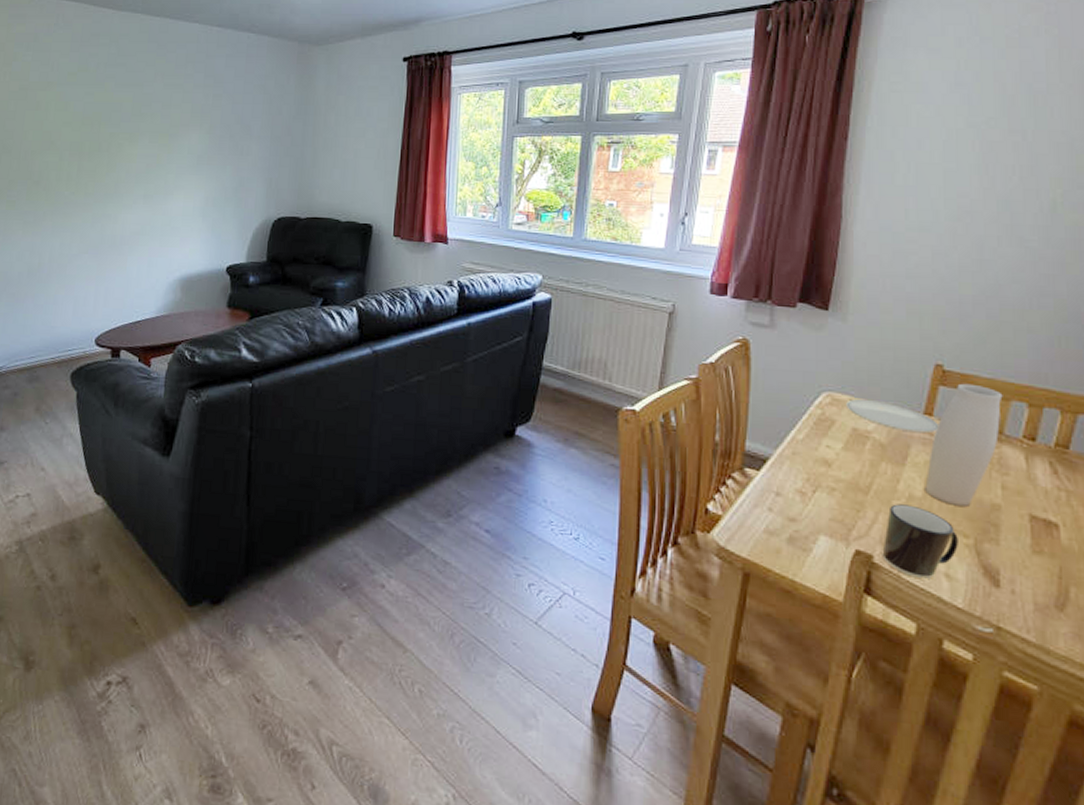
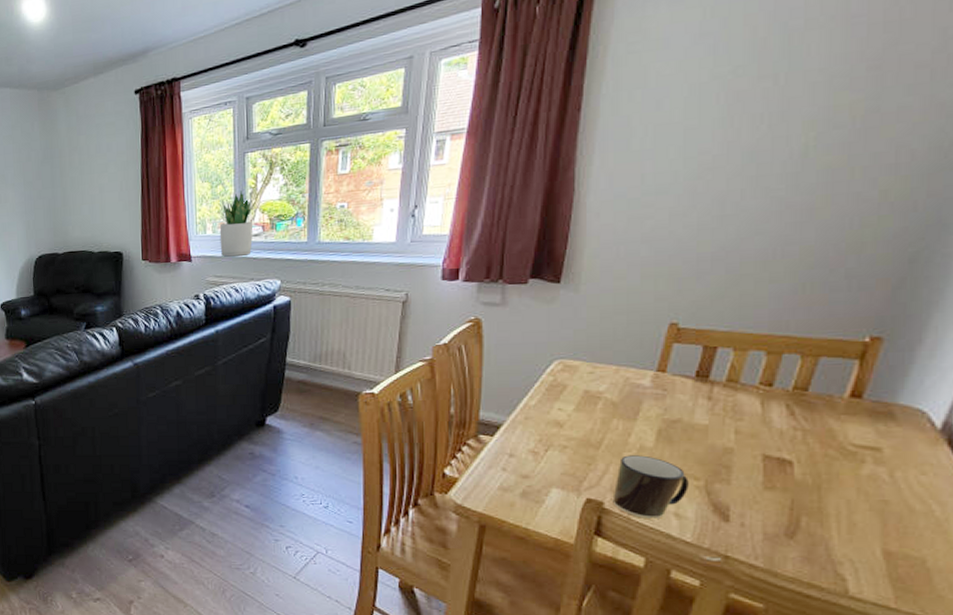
planter: none [479,174,520,244] -> present [219,189,254,257]
plate: present [846,398,939,434] -> none [578,362,672,390]
vase: present [925,383,1003,506] -> none [656,338,740,452]

